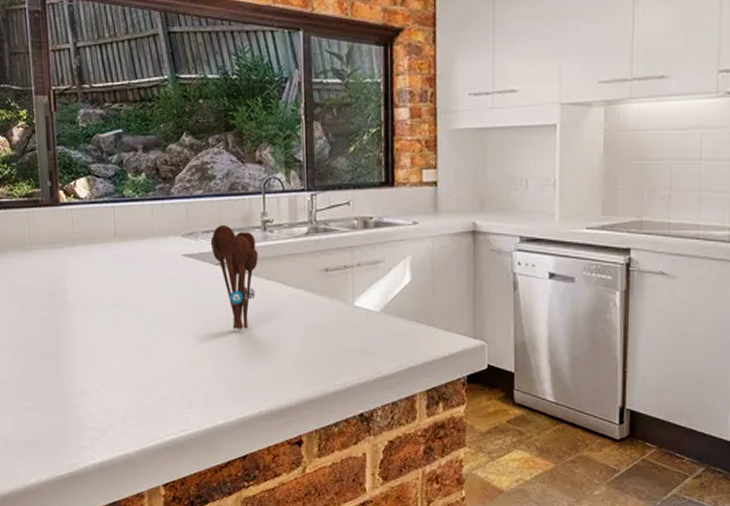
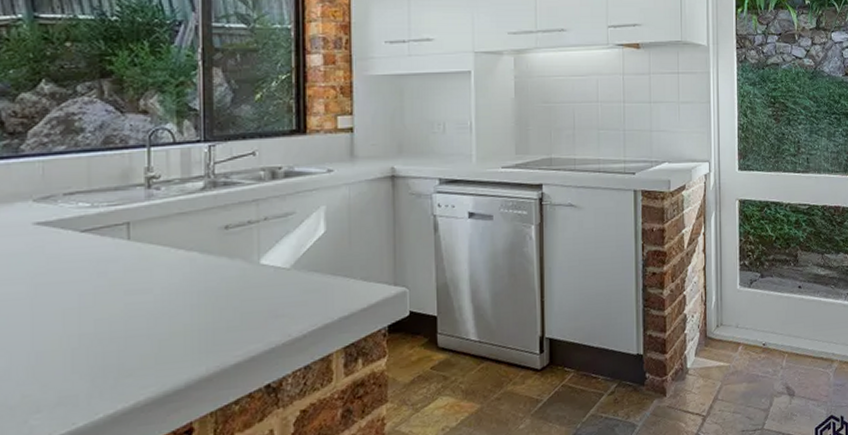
utensil holder: present [210,224,258,330] -> none [74,184,139,308]

